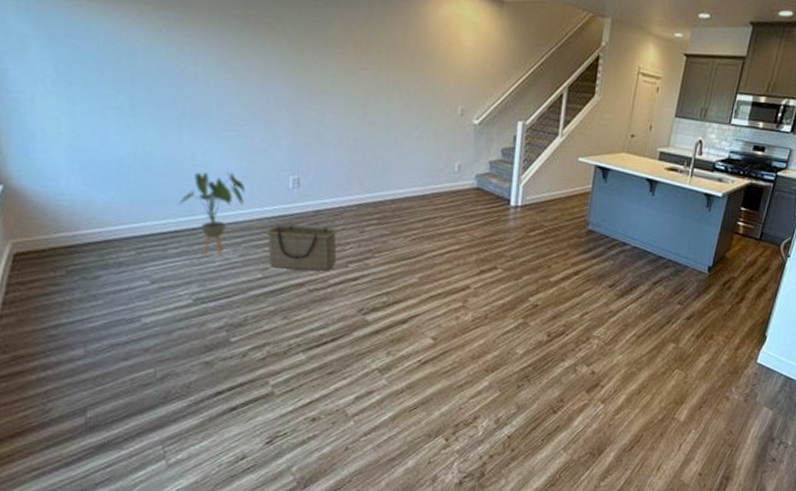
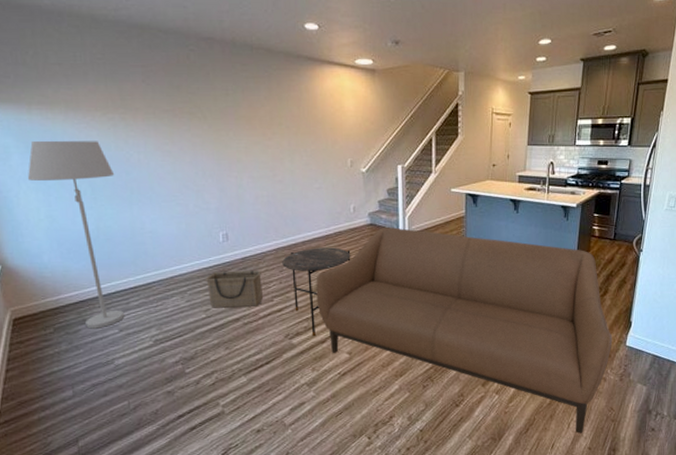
floor lamp: none [46,31,163,277] -> present [27,140,124,329]
house plant: present [179,172,246,257] -> none [136,235,187,305]
side table: none [364,208,449,315] -> present [282,247,351,337]
sofa: none [401,194,743,457] -> present [316,227,613,433]

